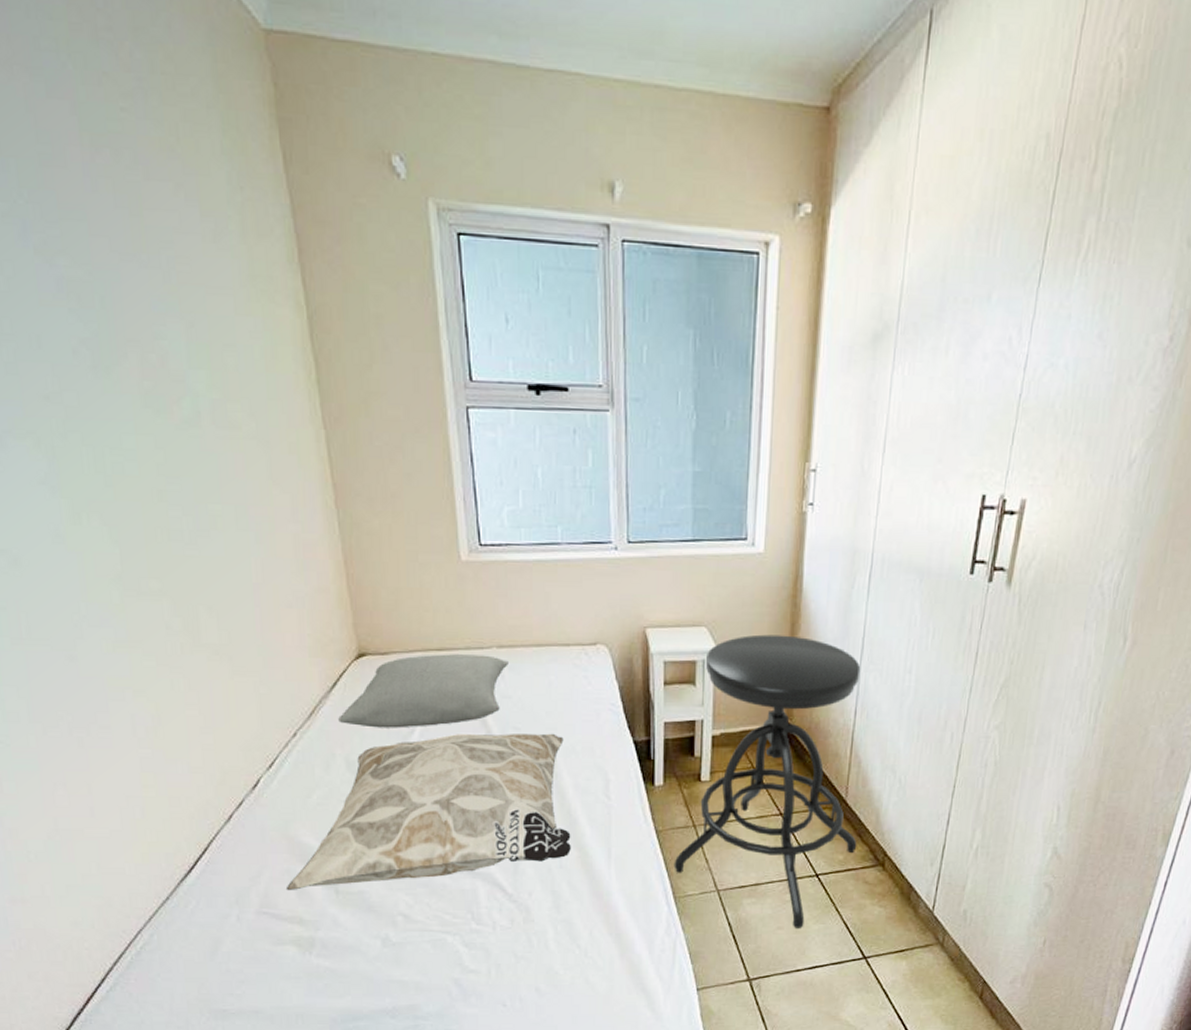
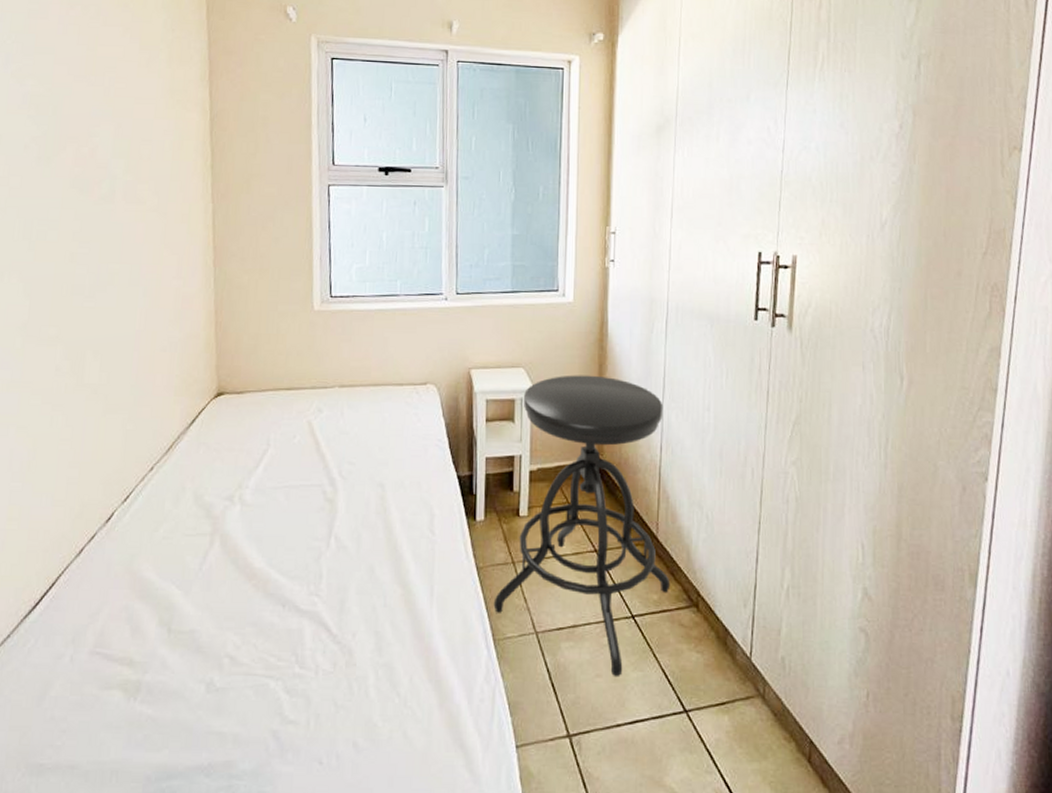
decorative pillow: present [285,733,571,891] -> none [121,468,396,630]
pillow: present [338,654,508,728] -> none [192,393,348,463]

